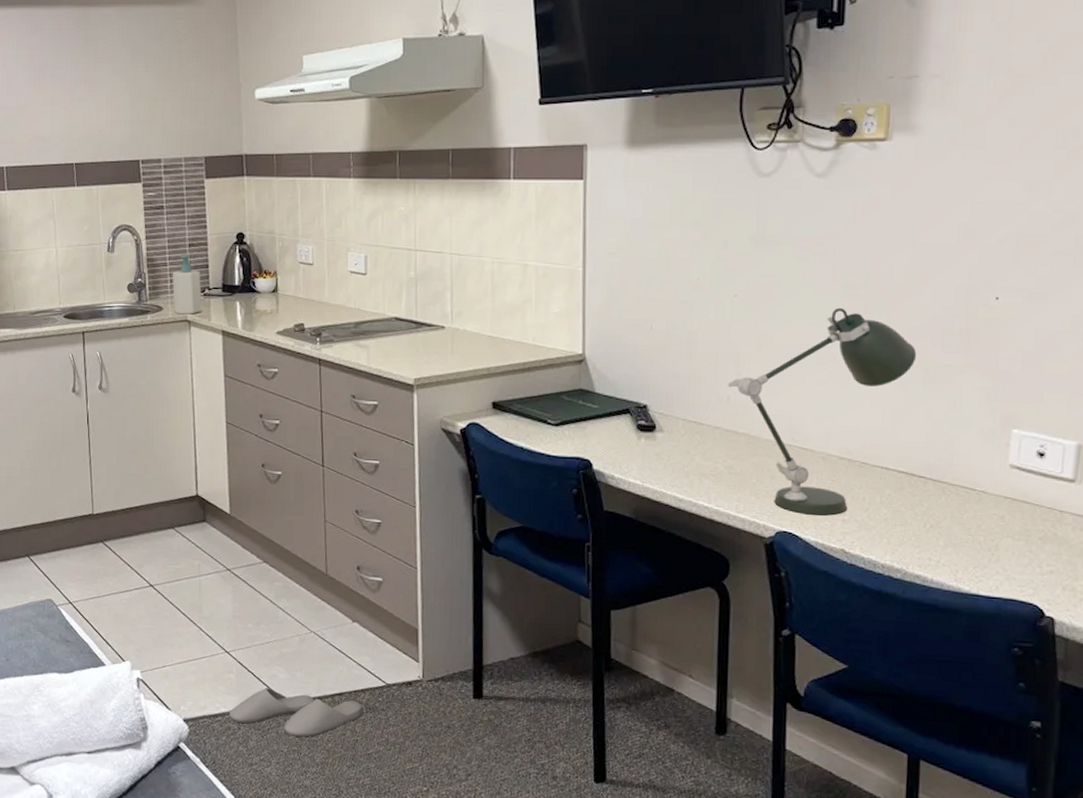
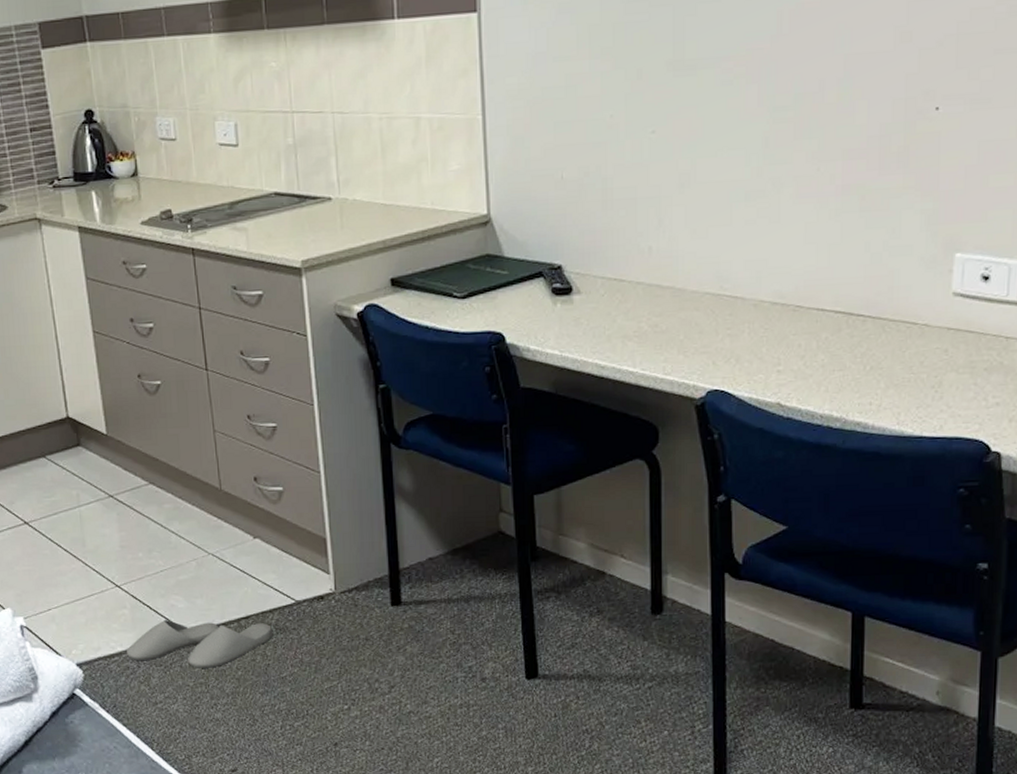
soap bottle: present [172,254,202,315] -> none [13,140,52,212]
desk lamp: present [728,308,917,516] -> none [649,135,852,369]

